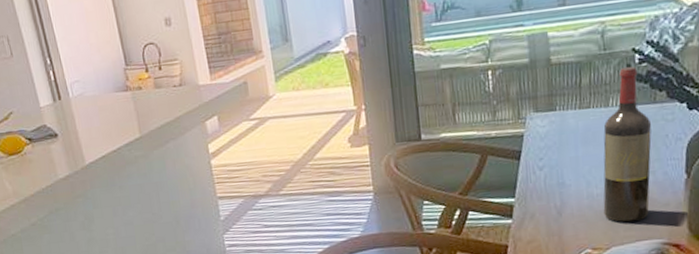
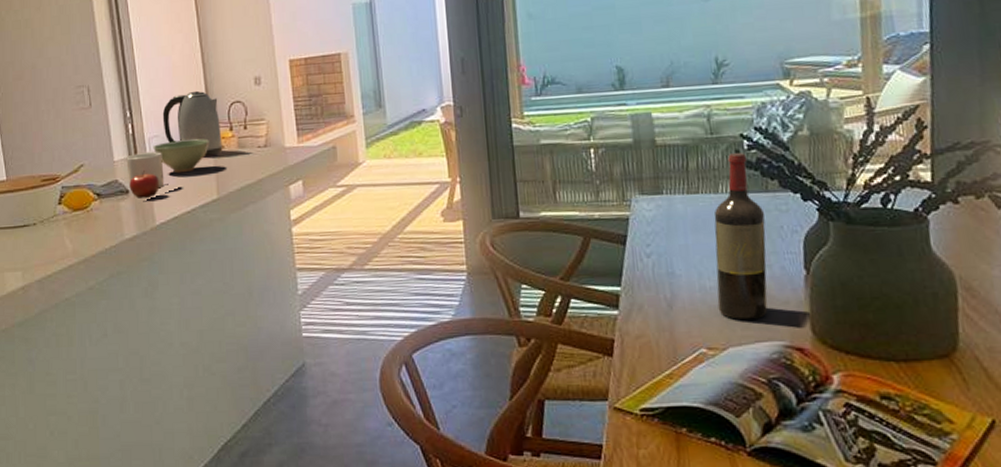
mug: none [51,96,90,131] -> present [126,152,165,189]
fruit: none [57,115,86,141] -> present [129,171,160,199]
bowl: none [75,81,127,116] -> present [153,139,209,174]
kettle: none [80,34,141,98] -> present [162,90,223,156]

